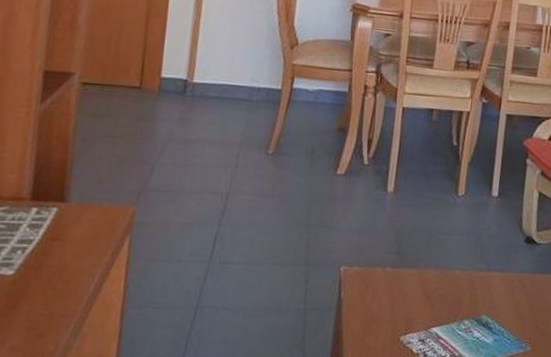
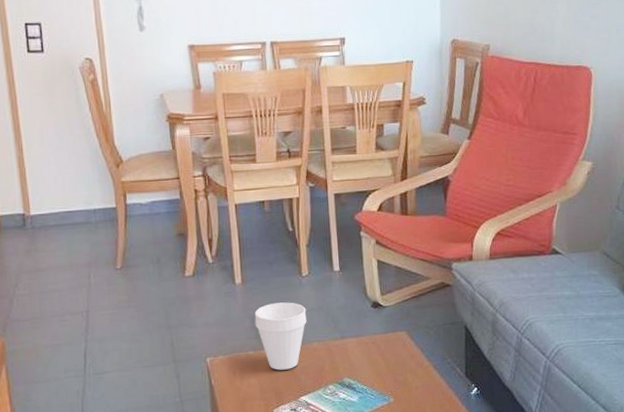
cup: none [399,219,456,295] -> present [254,302,307,370]

